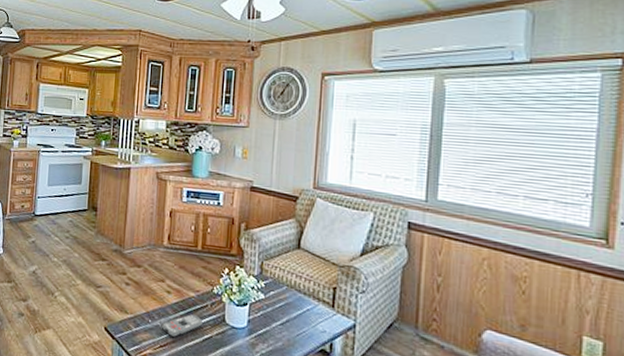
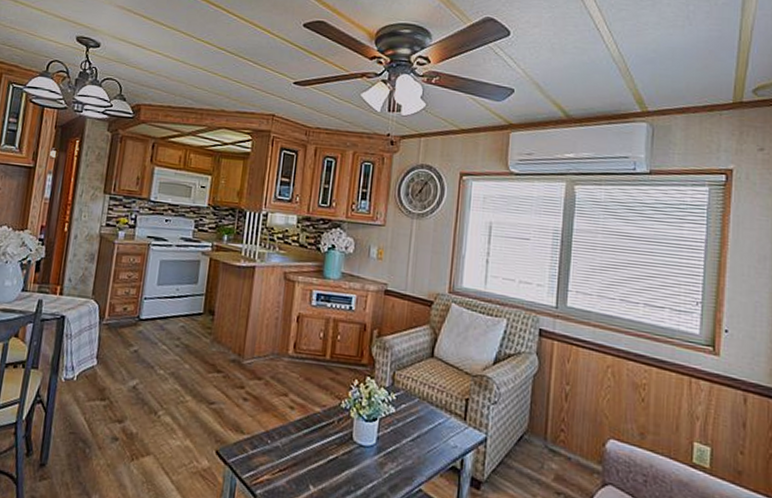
remote control: present [162,314,202,338] -> none [282,432,328,461]

